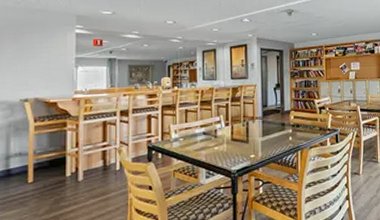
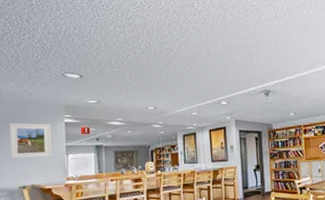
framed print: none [12,31,59,70] -> present [9,122,51,159]

